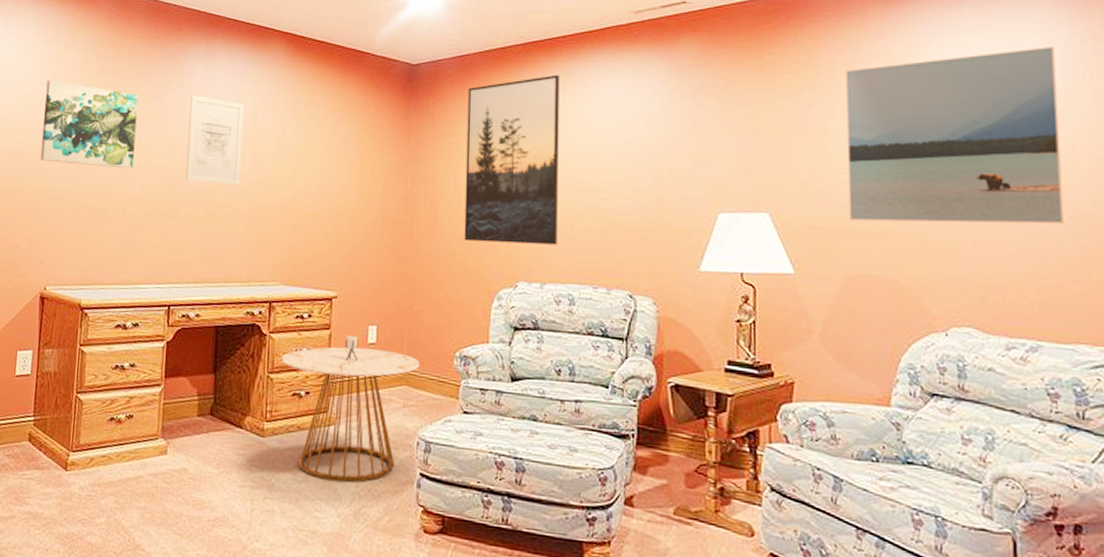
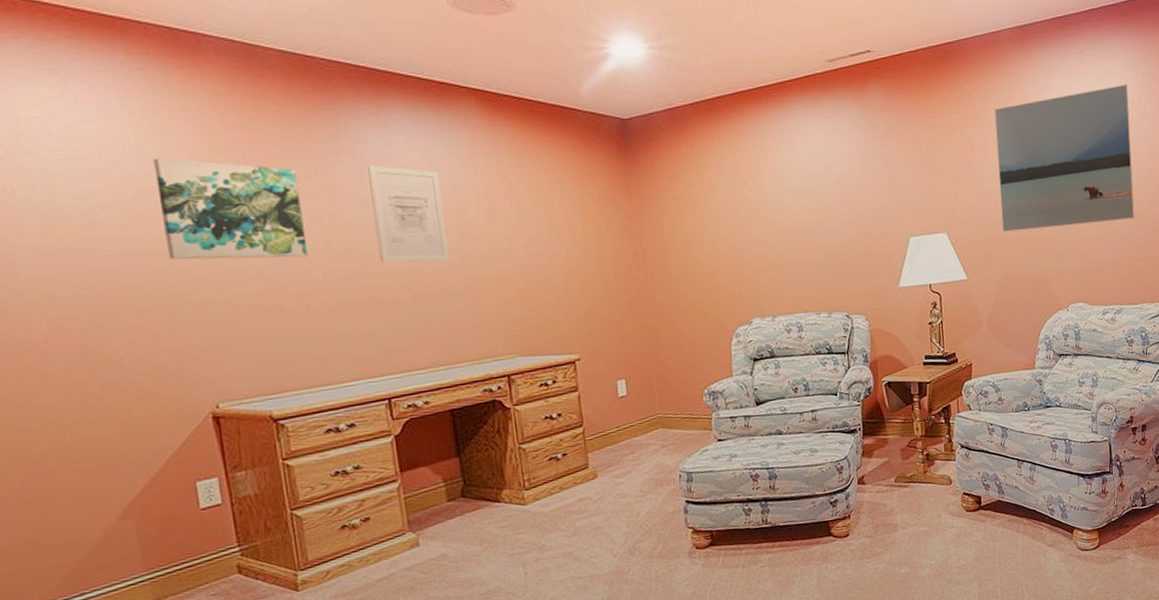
side table: present [281,335,421,483] -> none [531,392,673,529]
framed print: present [464,74,559,245] -> none [683,123,783,288]

